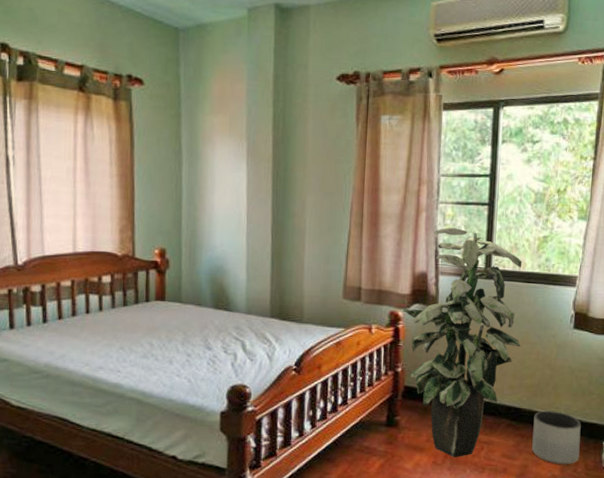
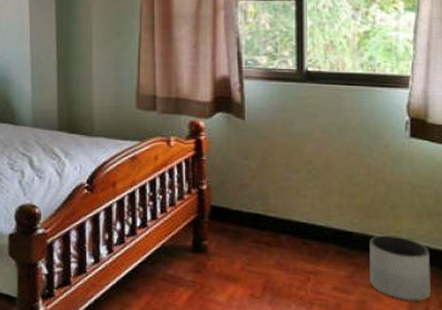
indoor plant: present [403,227,522,457] -> none [204,26,346,289]

